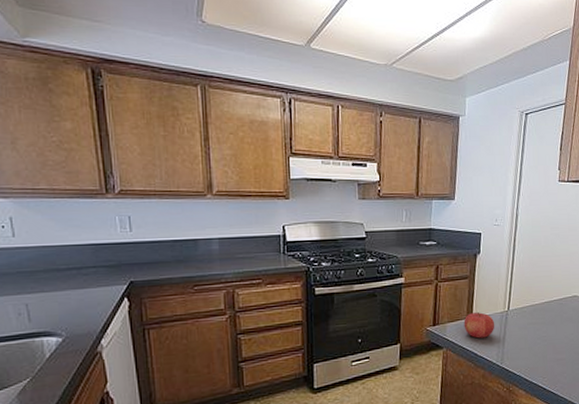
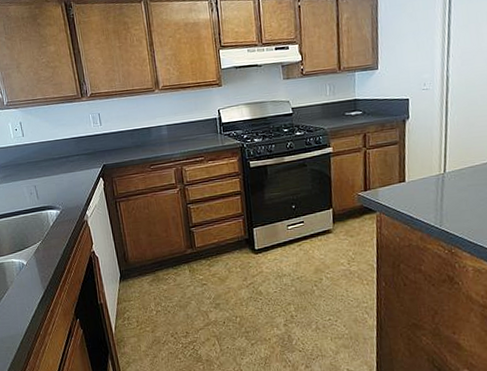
fruit: present [463,312,495,339] -> none [396,176,431,202]

